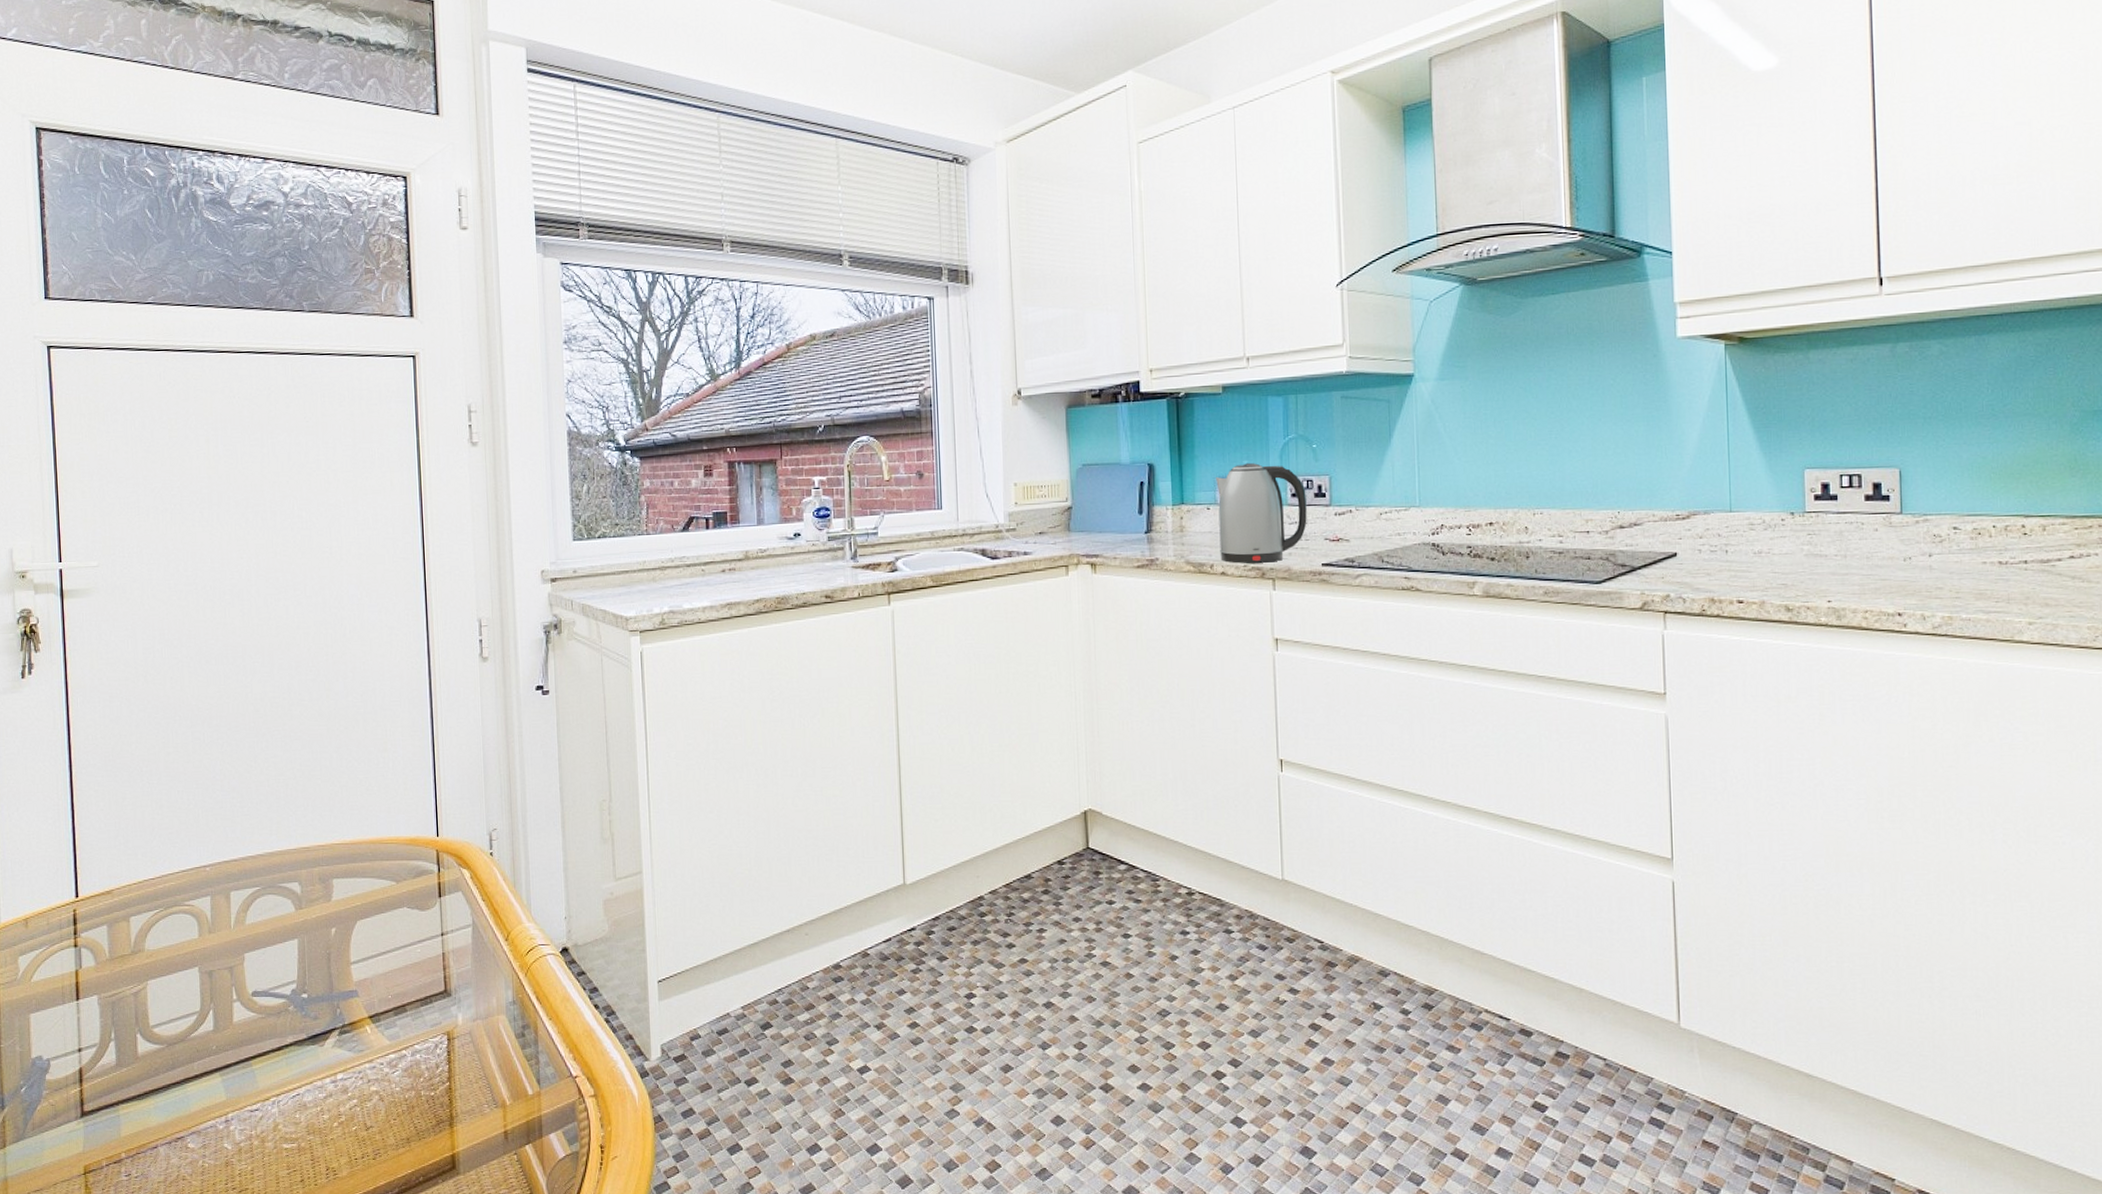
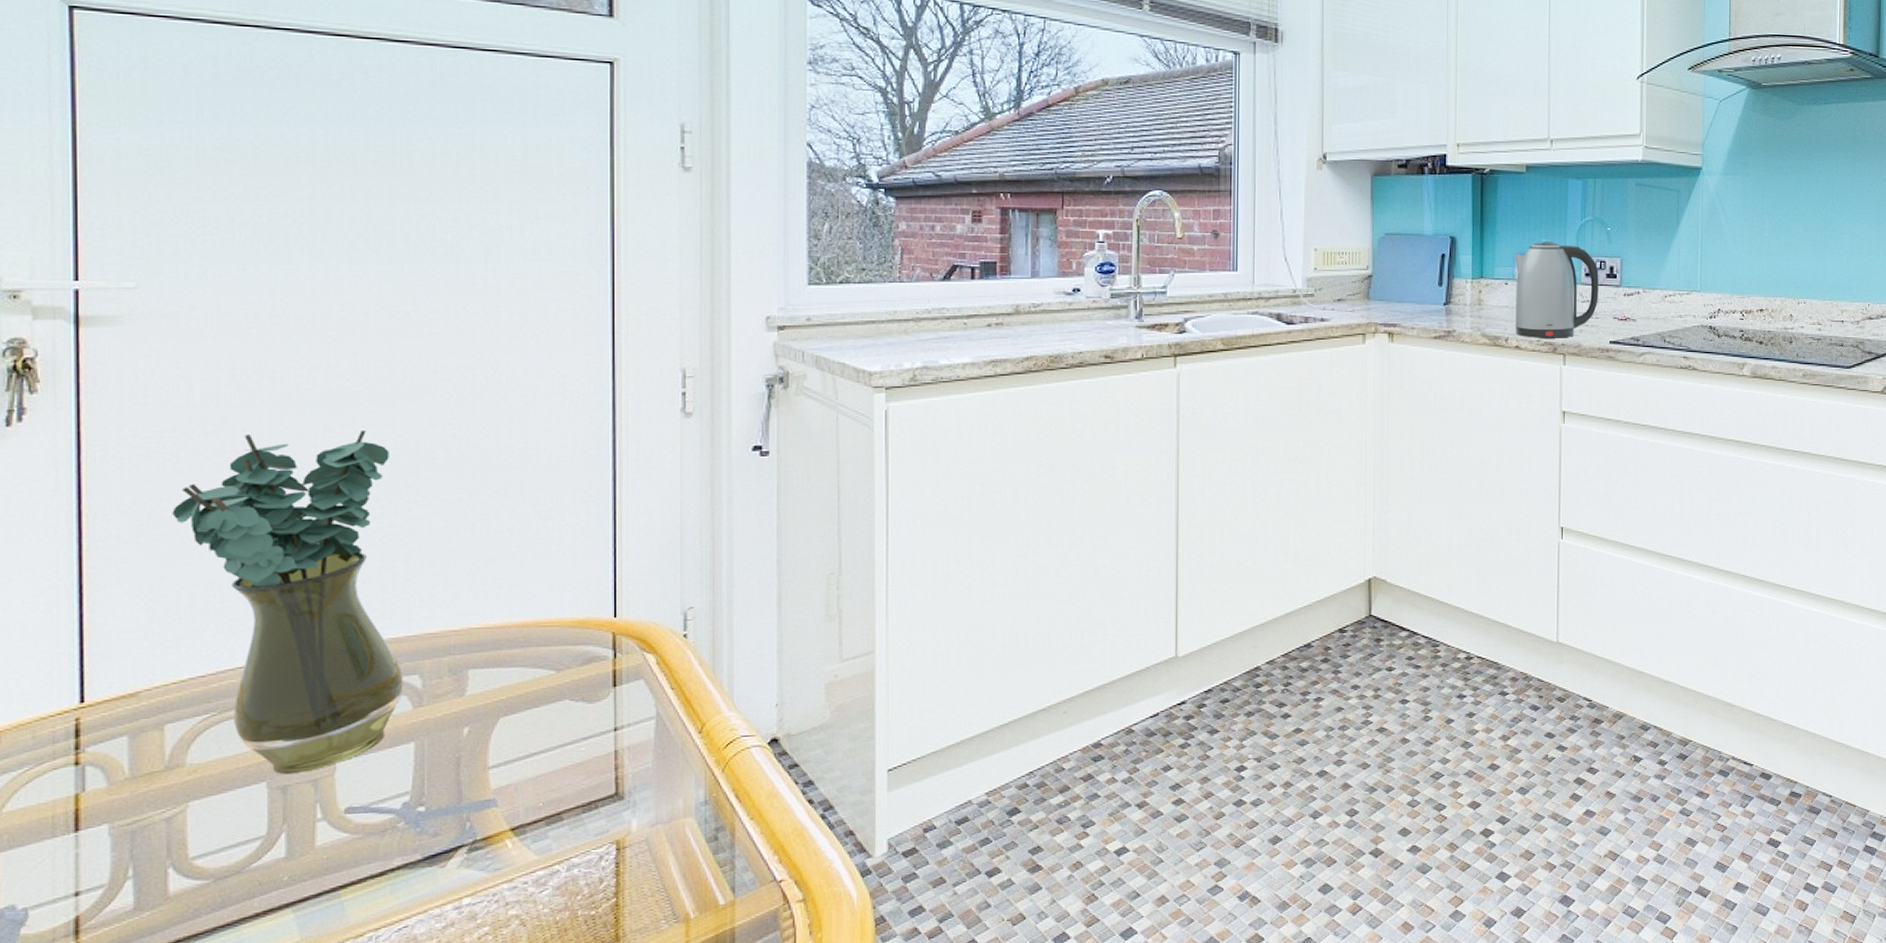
vase: none [128,676,288,962] -> present [172,429,403,775]

